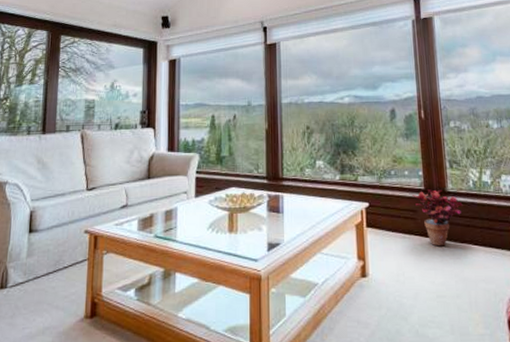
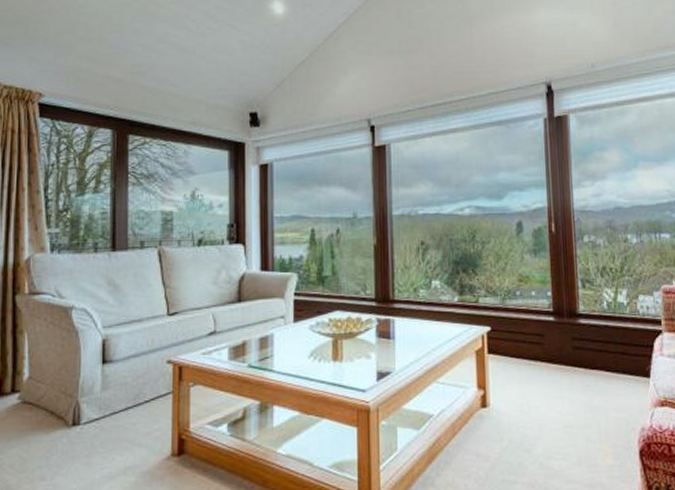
potted plant: present [412,189,463,247] -> none [540,311,595,374]

